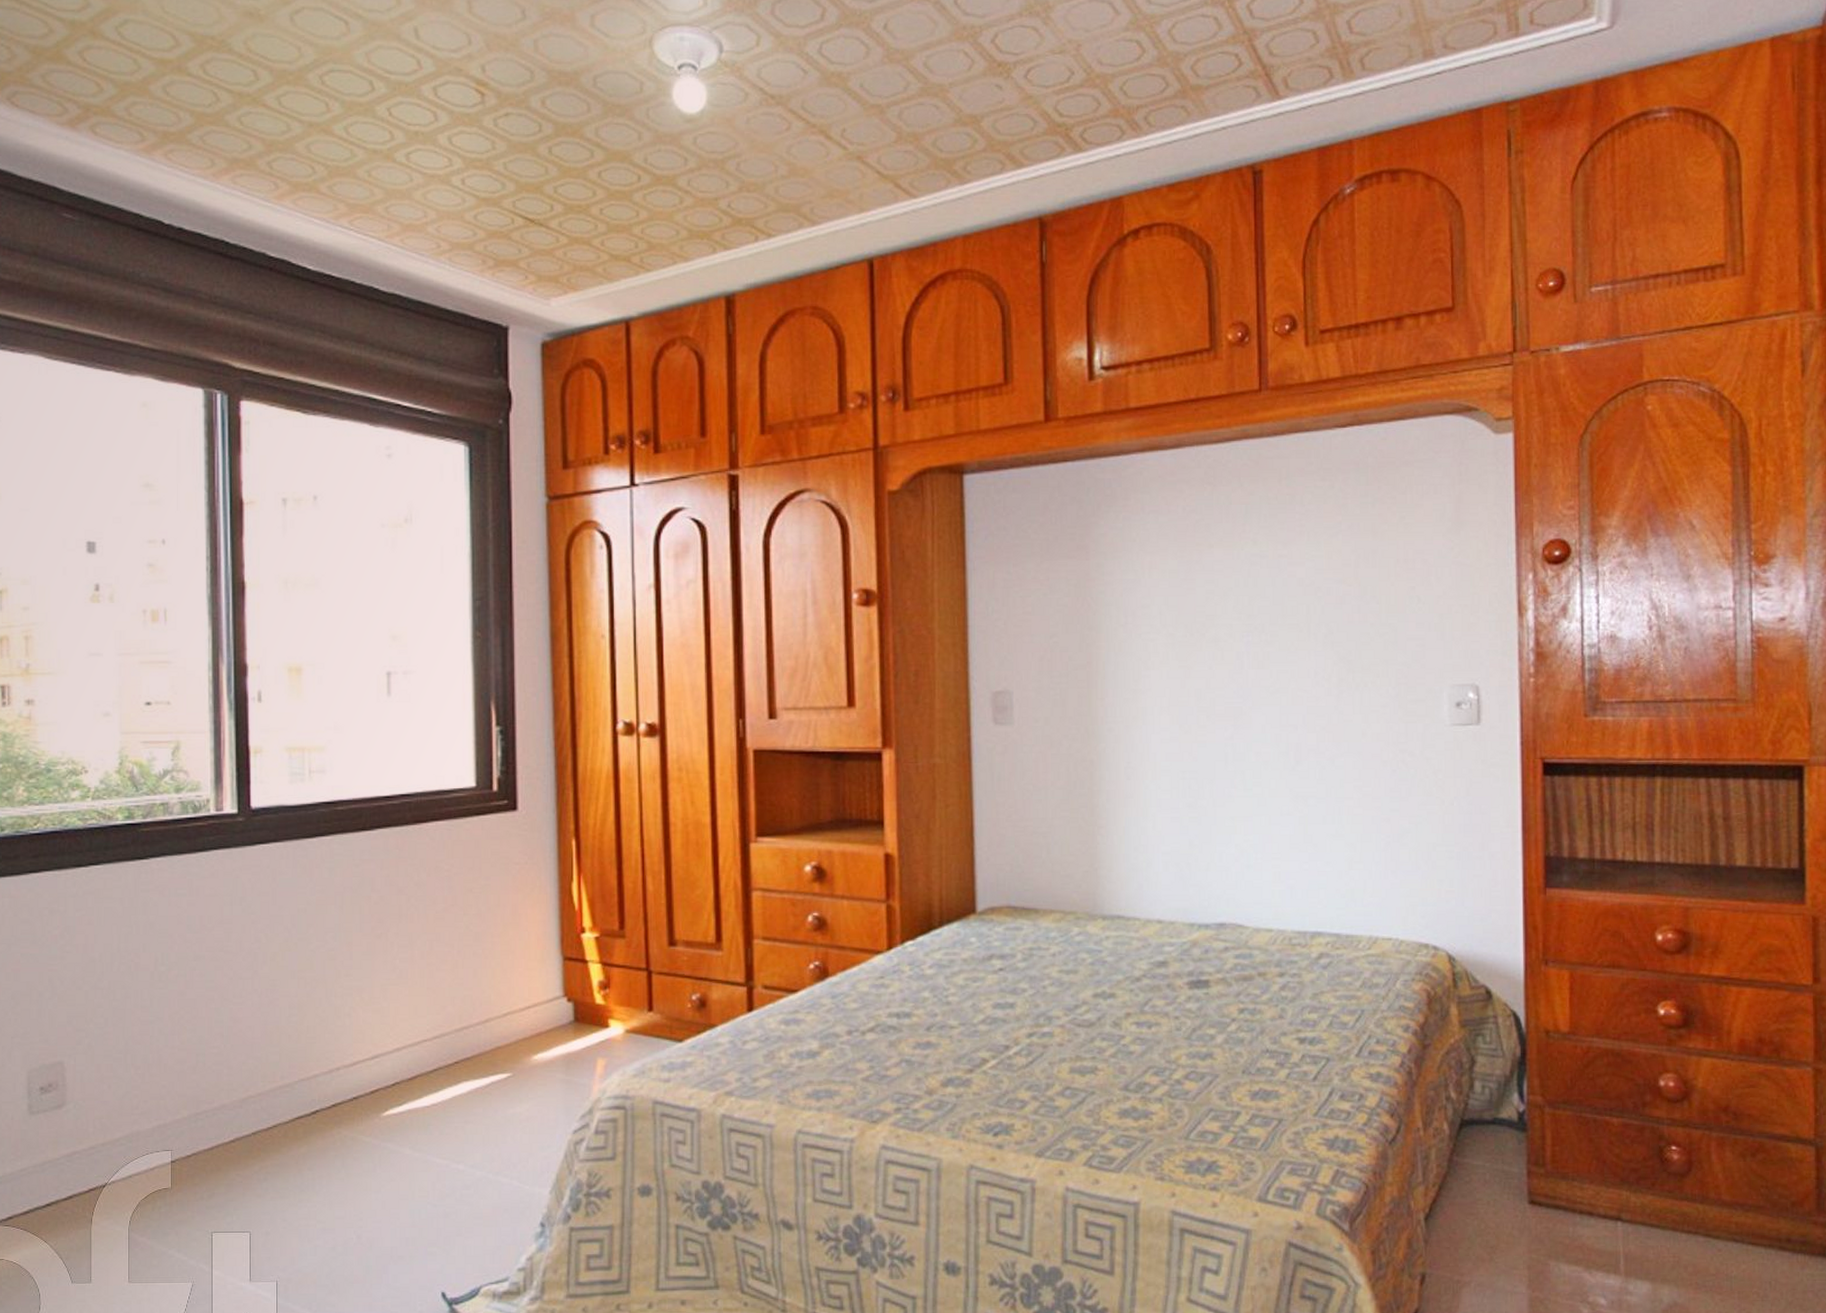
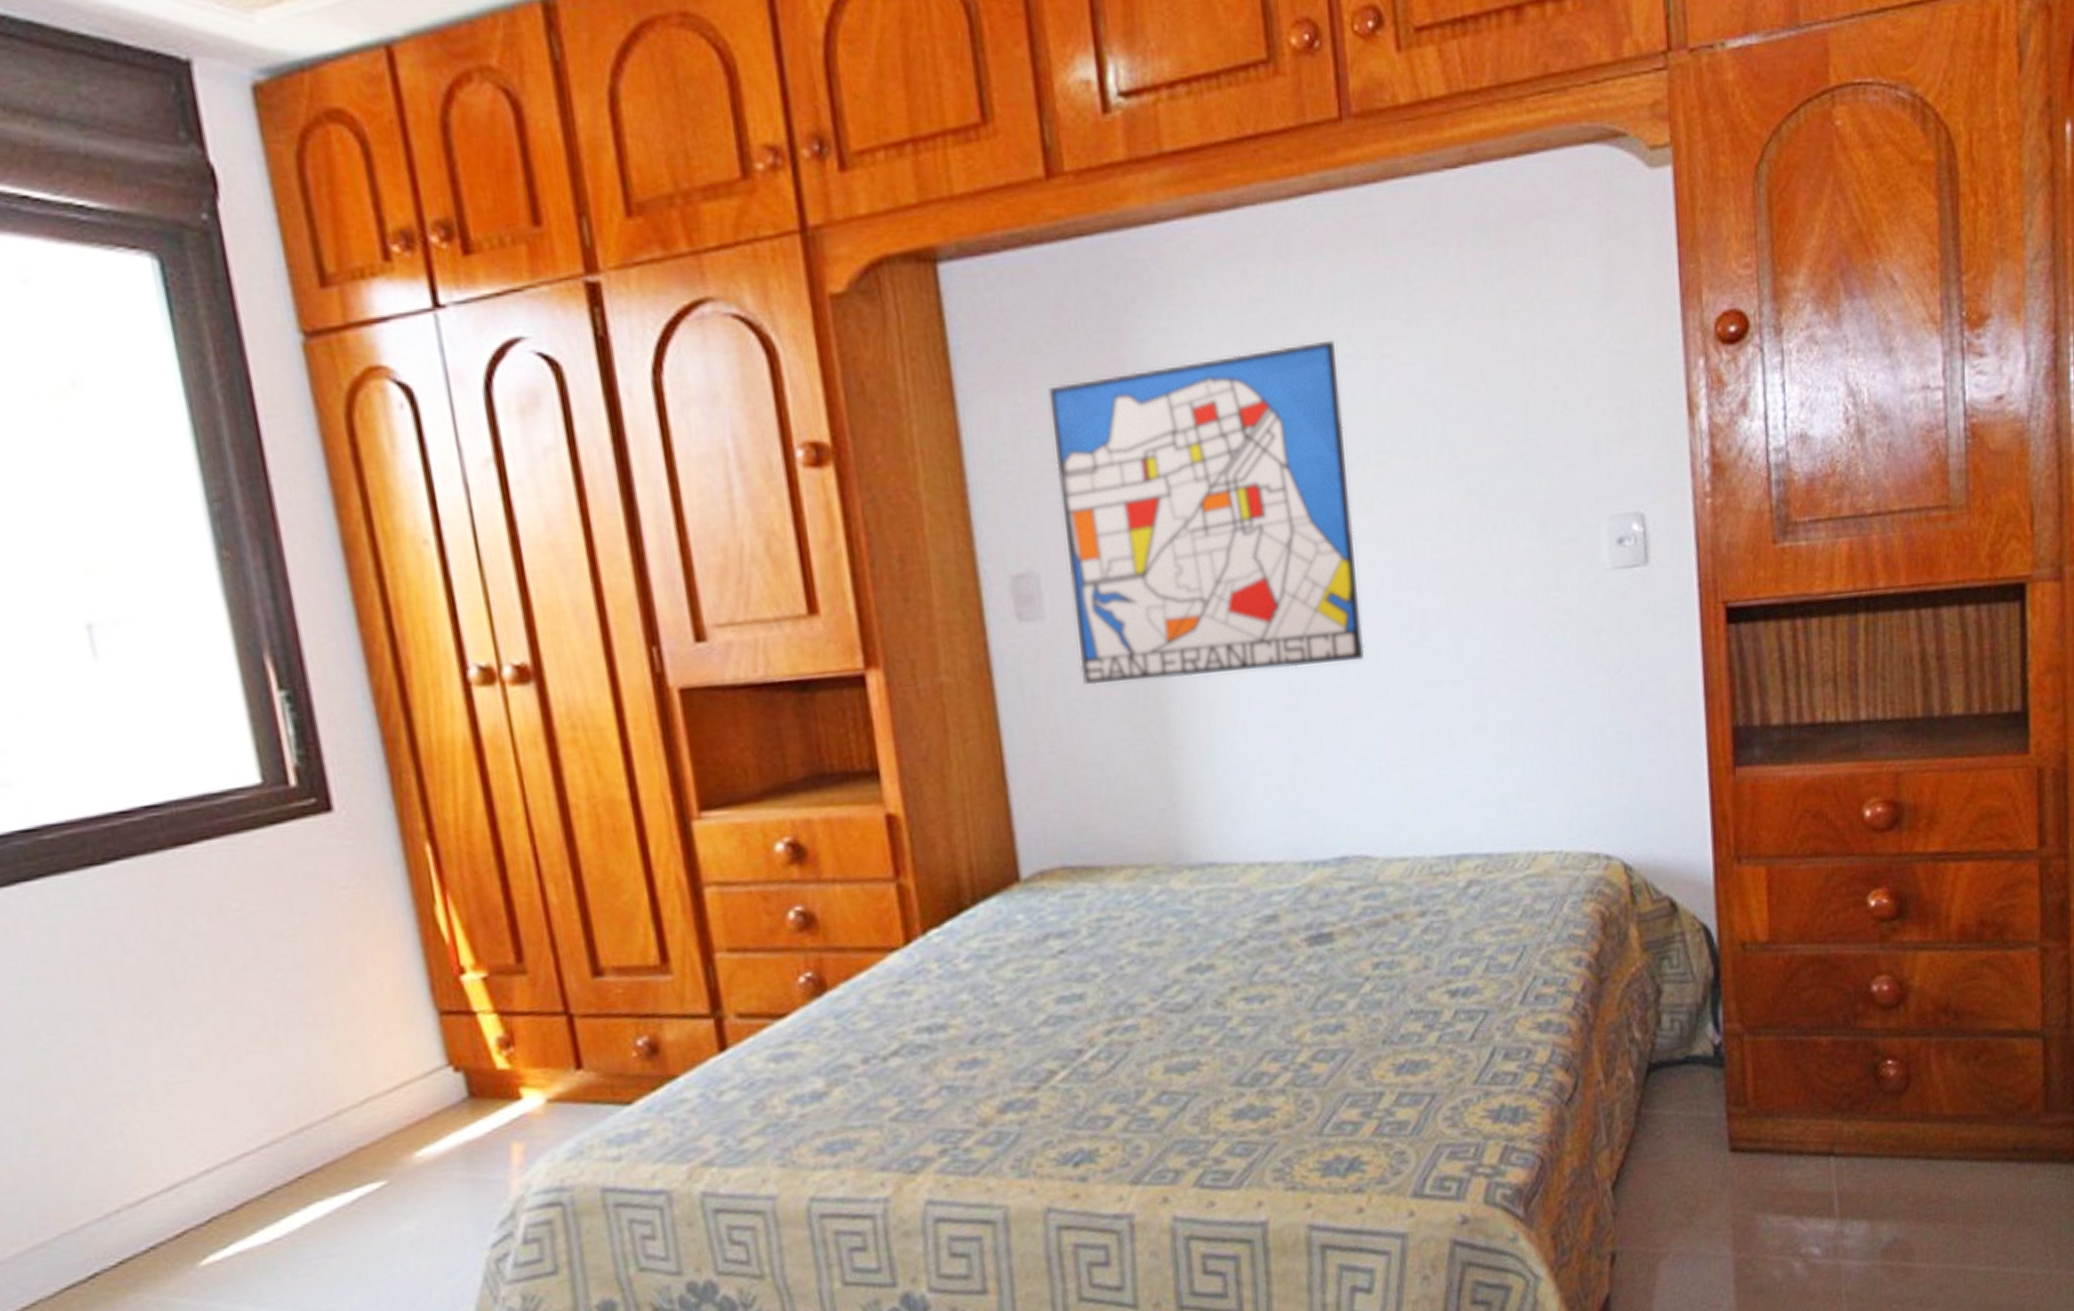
wall art: none [1032,543,1250,776] -> present [1048,340,1365,685]

